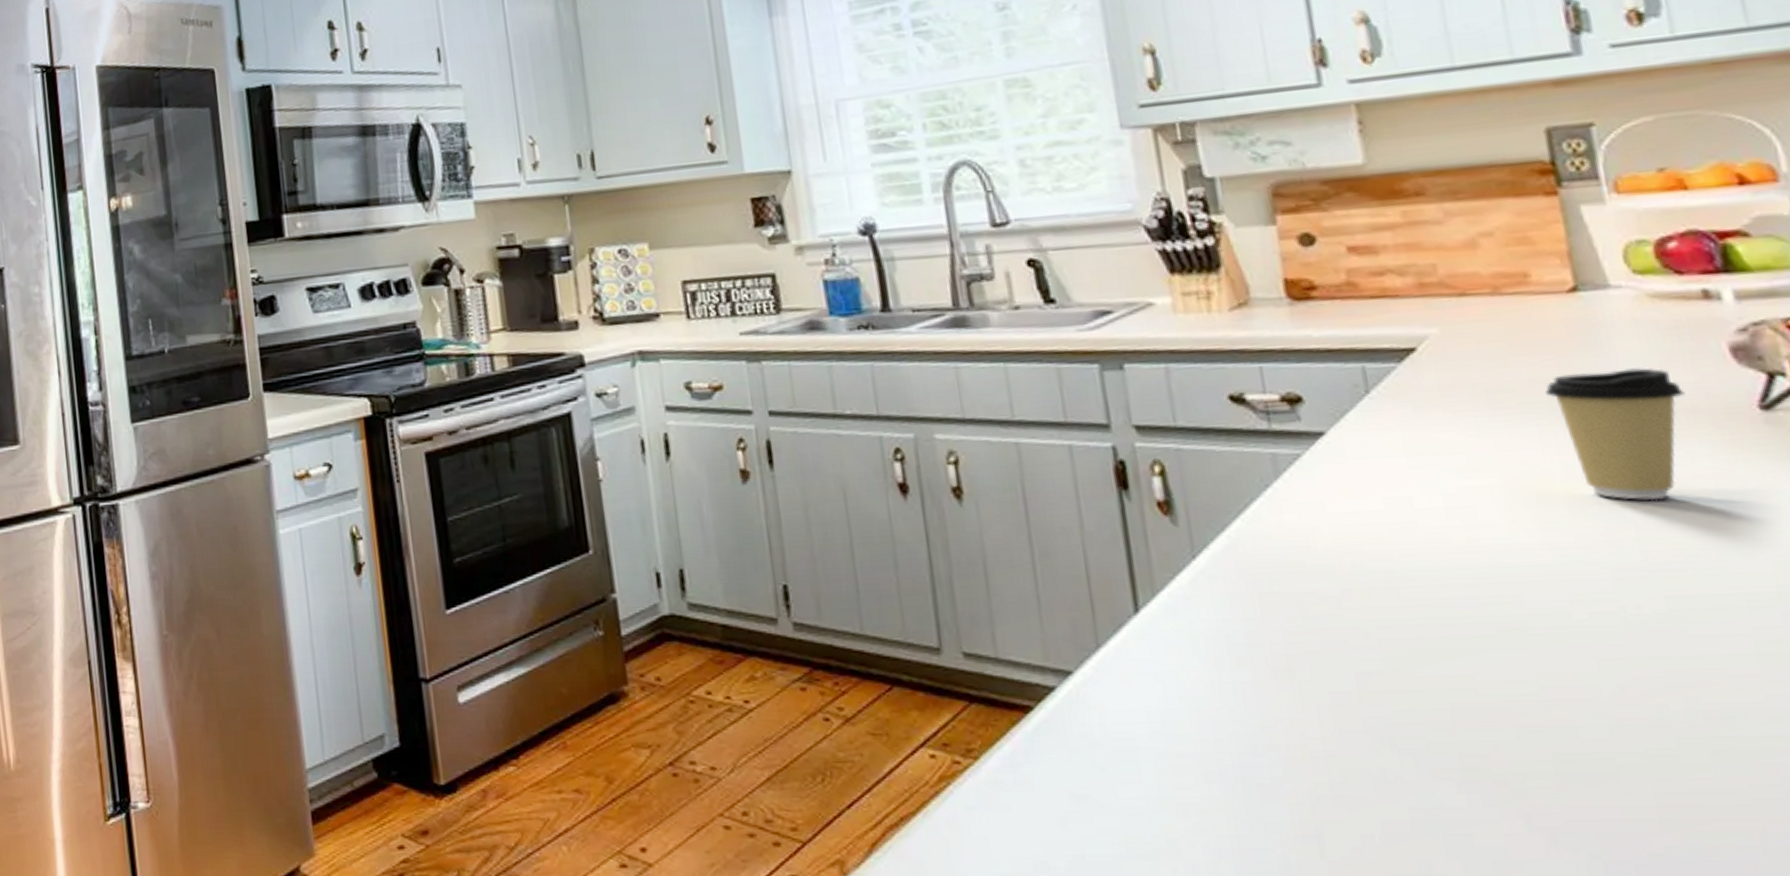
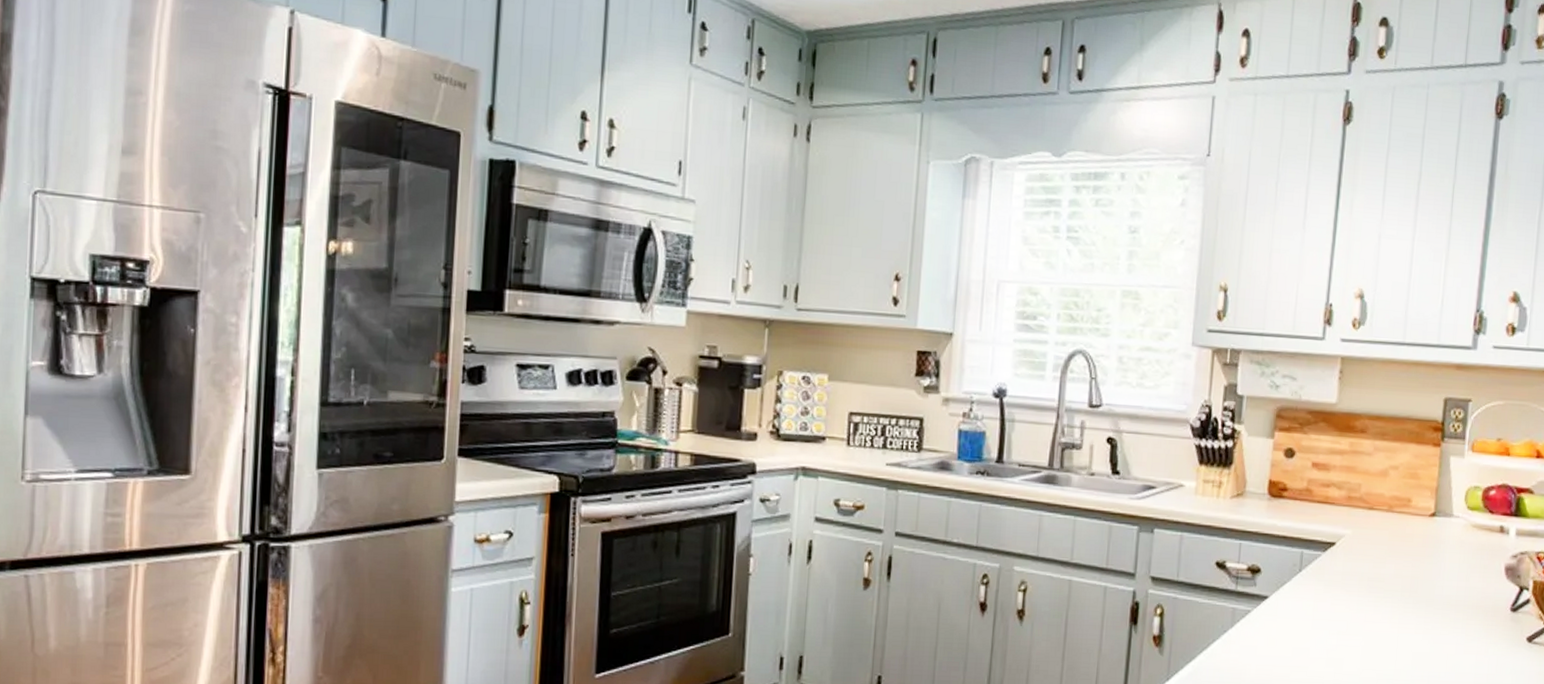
coffee cup: present [1545,367,1685,501] -> none [1401,573,1475,666]

